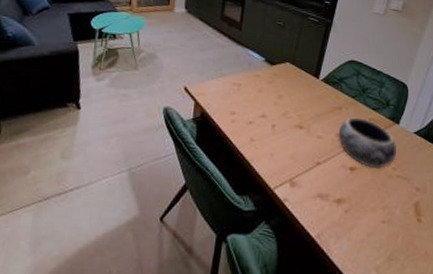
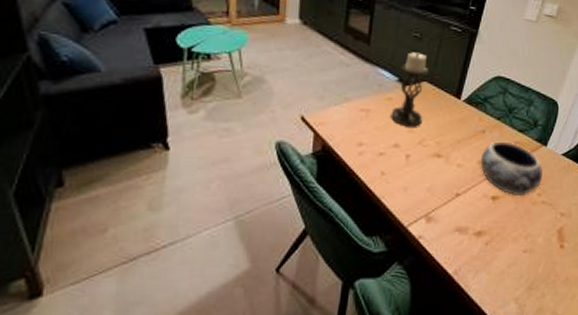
candle holder: none [259,37,291,101] -> present [391,52,429,127]

